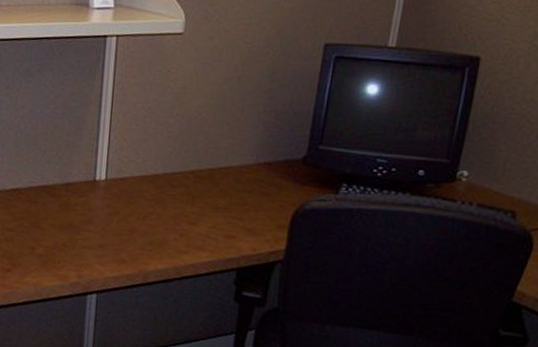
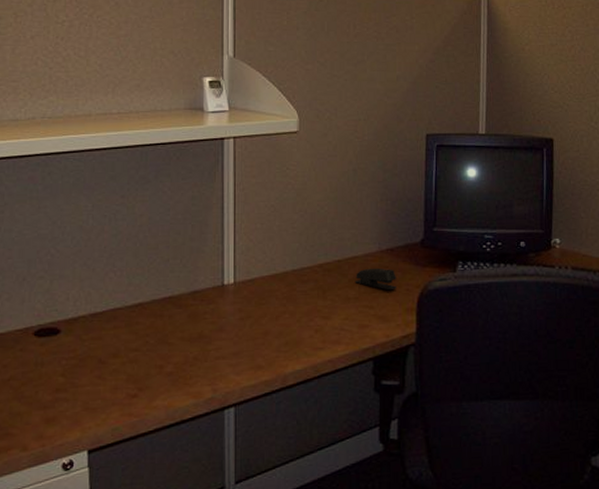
stapler: none [226,180,271,205] -> present [354,268,396,291]

